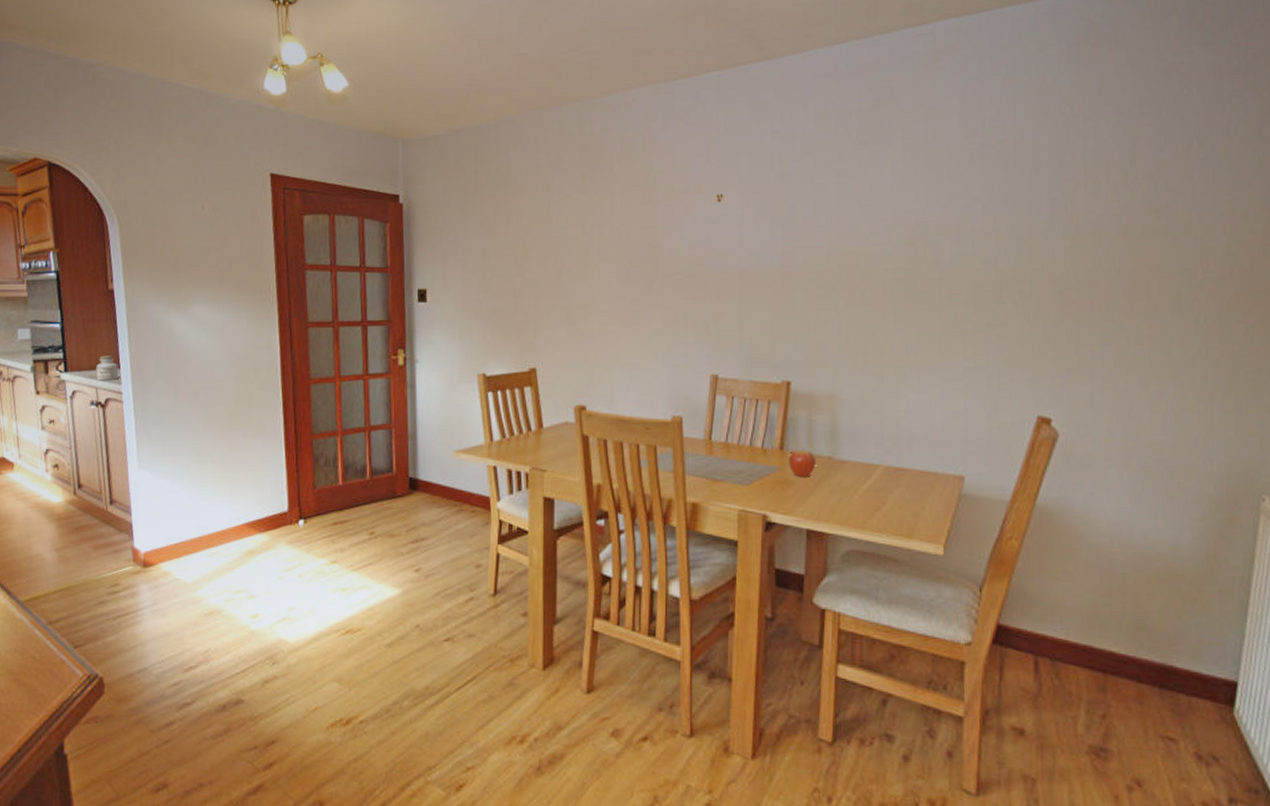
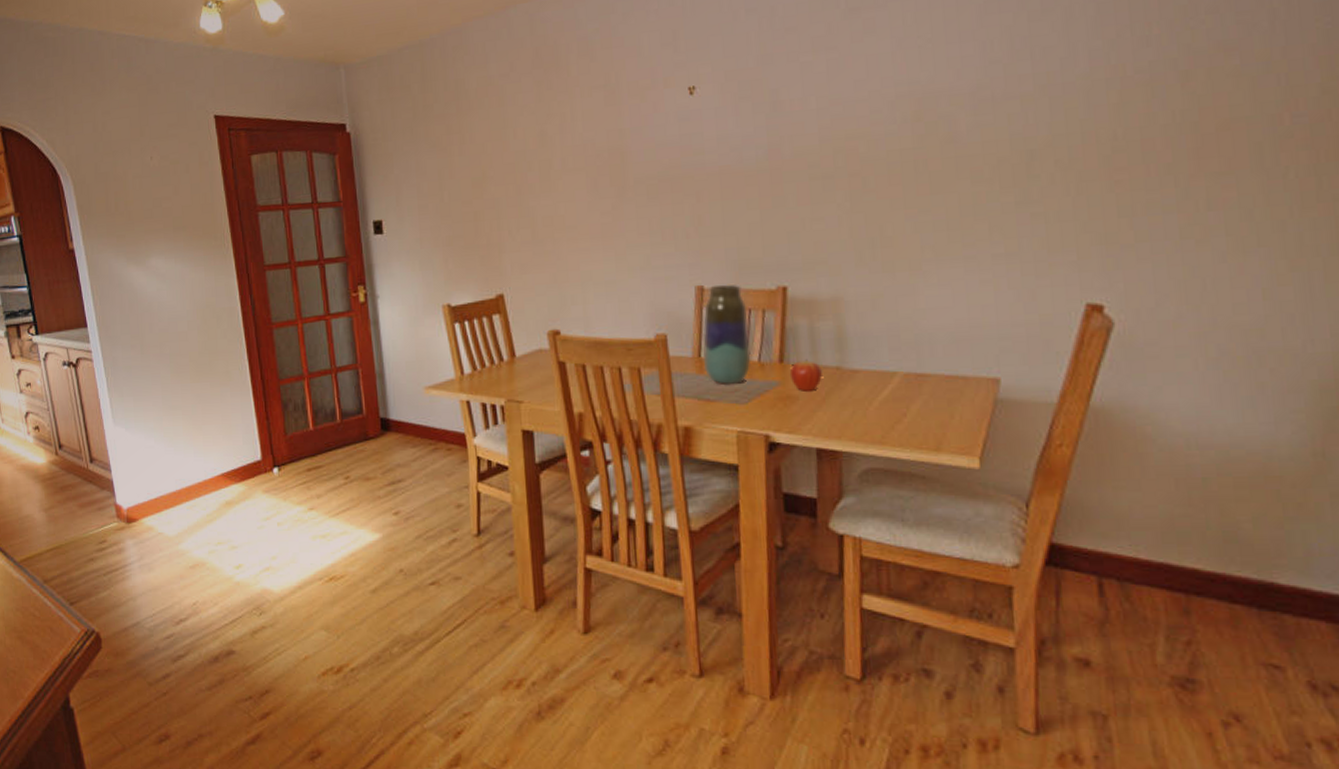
jar: present [96,355,119,381] -> none [65,315,87,341]
vase: none [714,376,756,468] -> present [702,285,752,386]

